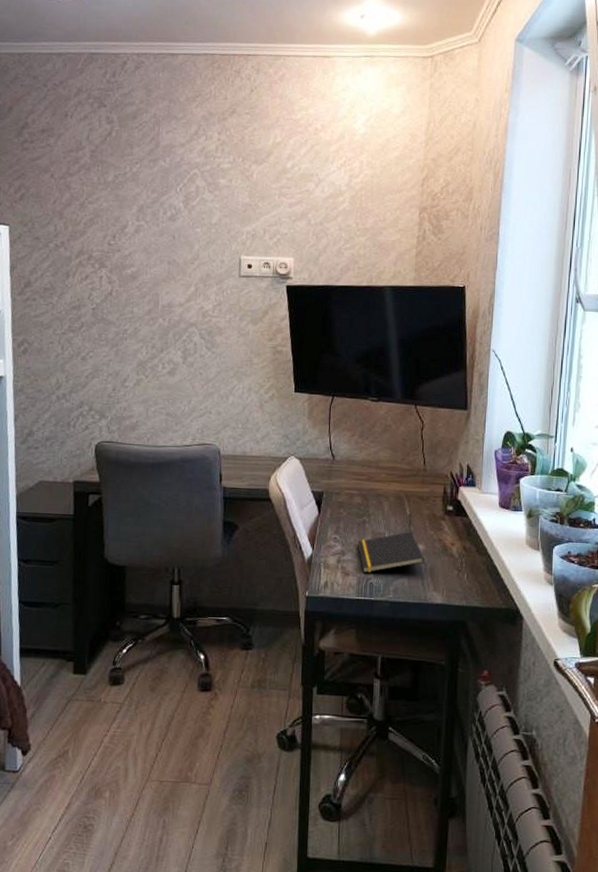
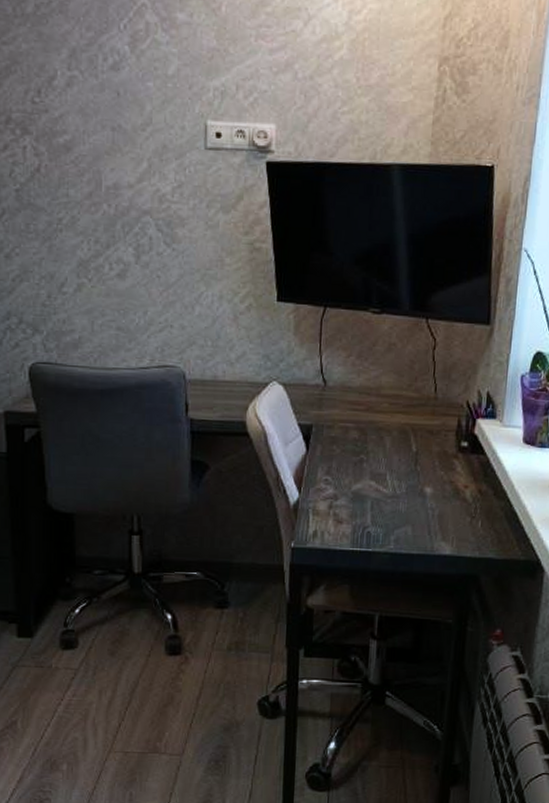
notepad: present [357,531,425,573] -> none [352,472,433,521]

